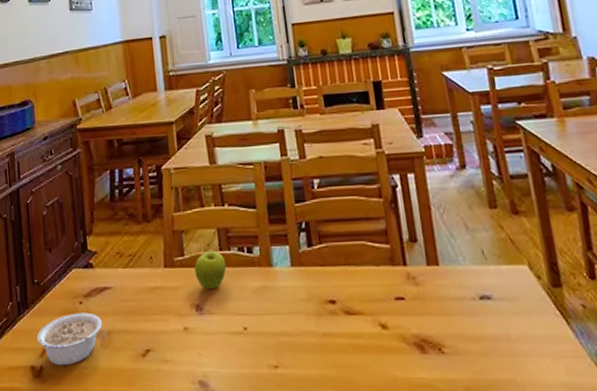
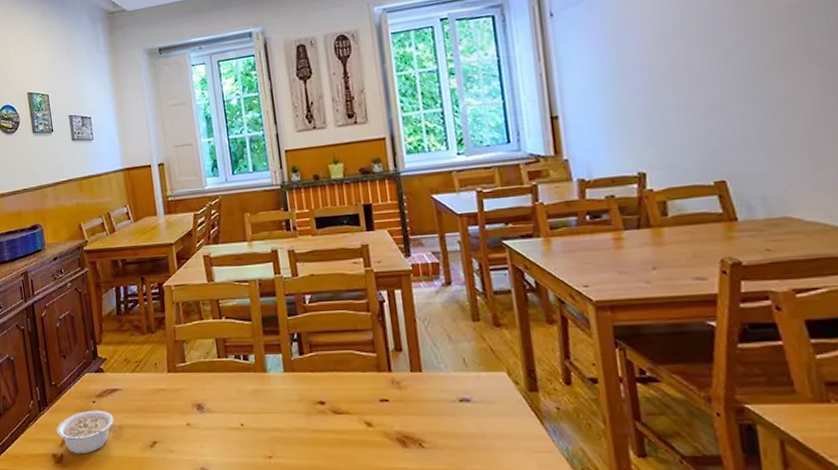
fruit: present [194,250,227,289] -> none [195,358,225,391]

